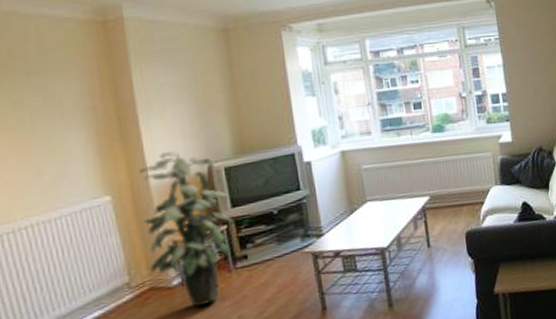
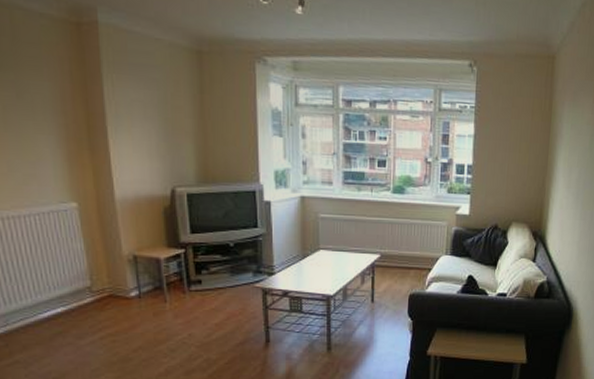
indoor plant: present [139,151,234,308] -> none [105,169,191,320]

